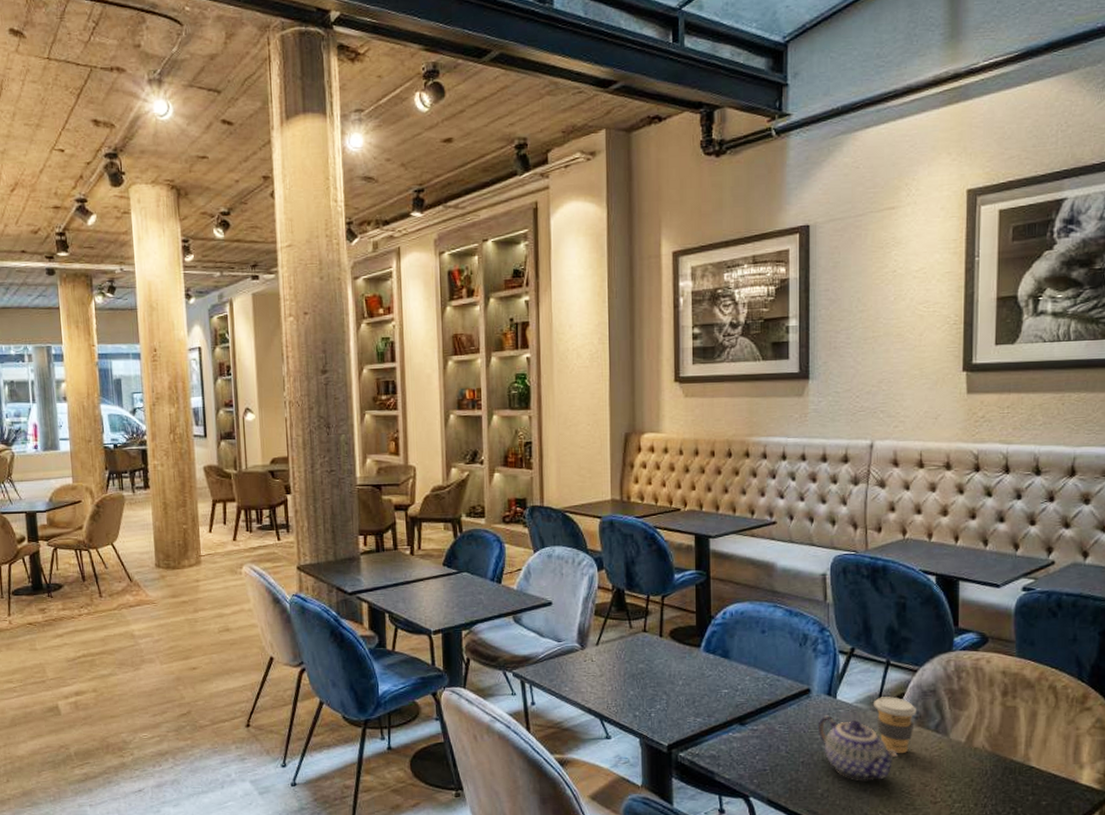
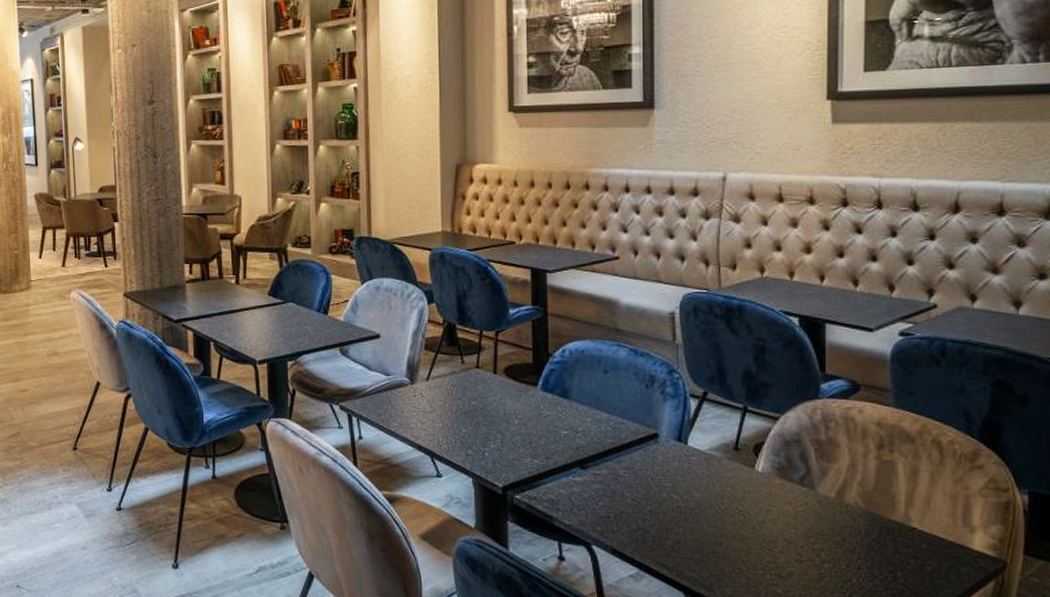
teapot: present [817,715,899,781] -> none [666,462,759,535]
coffee cup: present [874,696,917,754] -> none [729,445,779,507]

